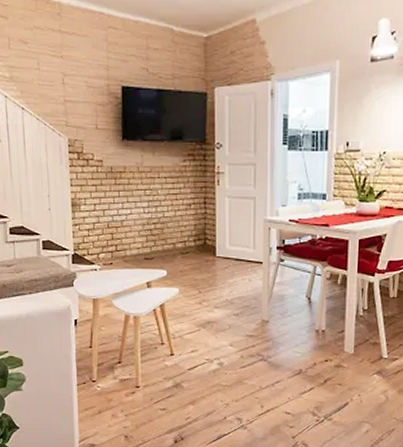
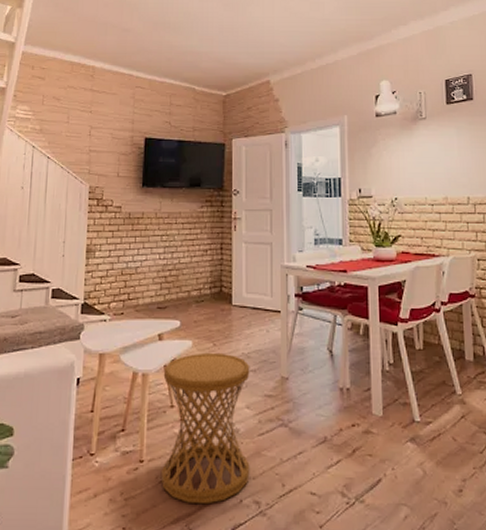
side table: none [153,298,233,420] -> present [160,352,250,505]

